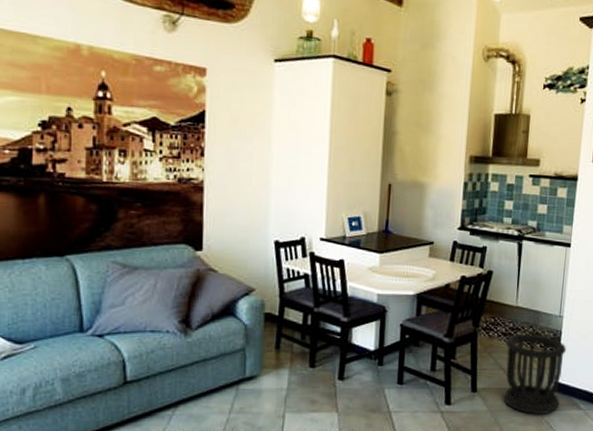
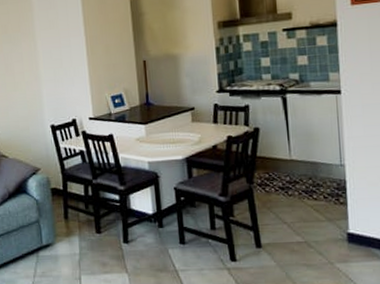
wastebasket: present [504,334,567,414] -> none [285,186,357,267]

